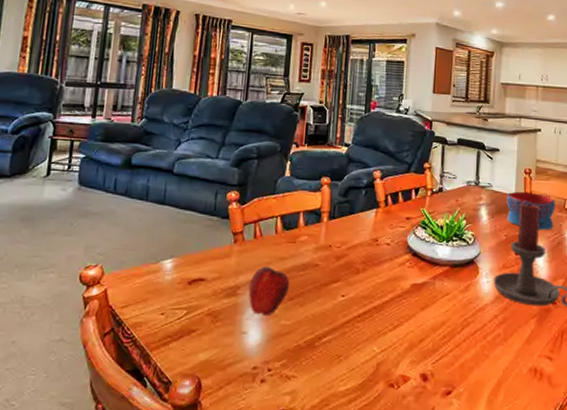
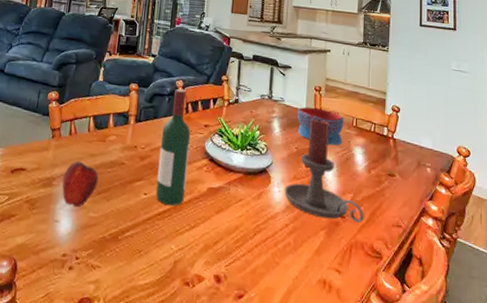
wine bottle: none [354,180,391,306] -> present [155,88,191,206]

